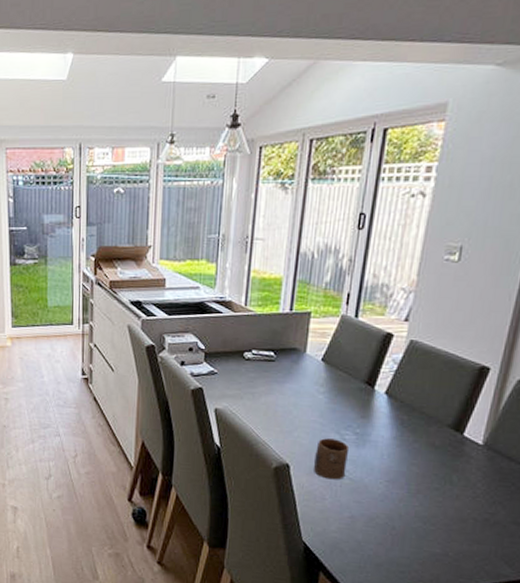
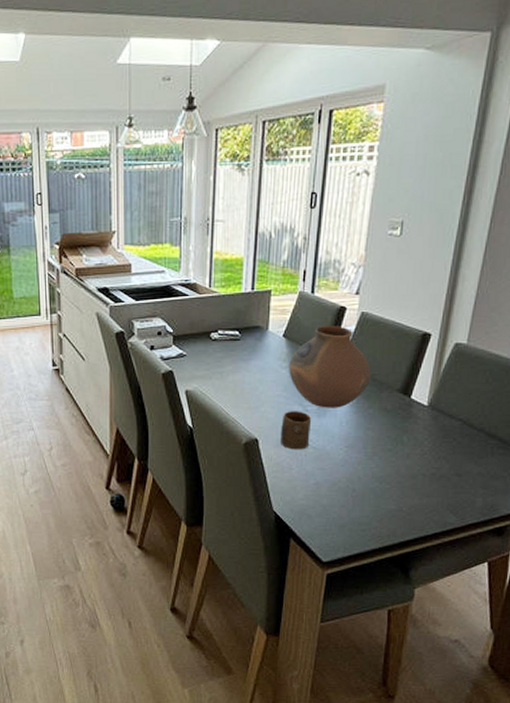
vase: none [326,351,419,440] -> present [289,325,371,408]

